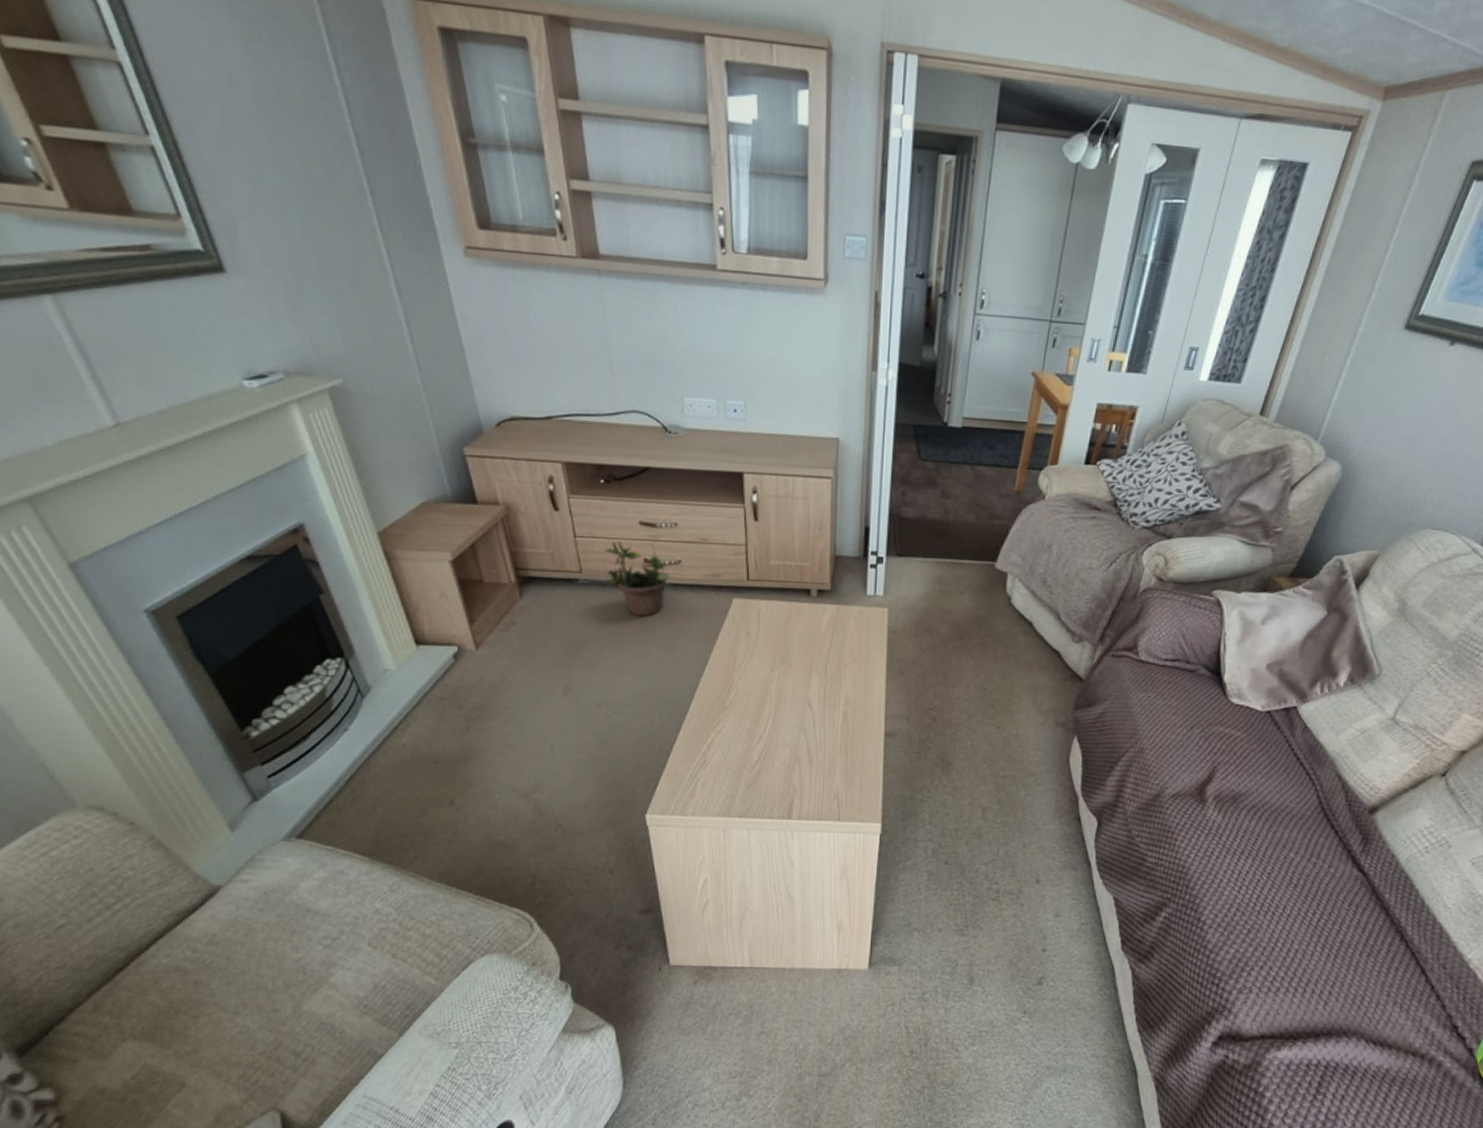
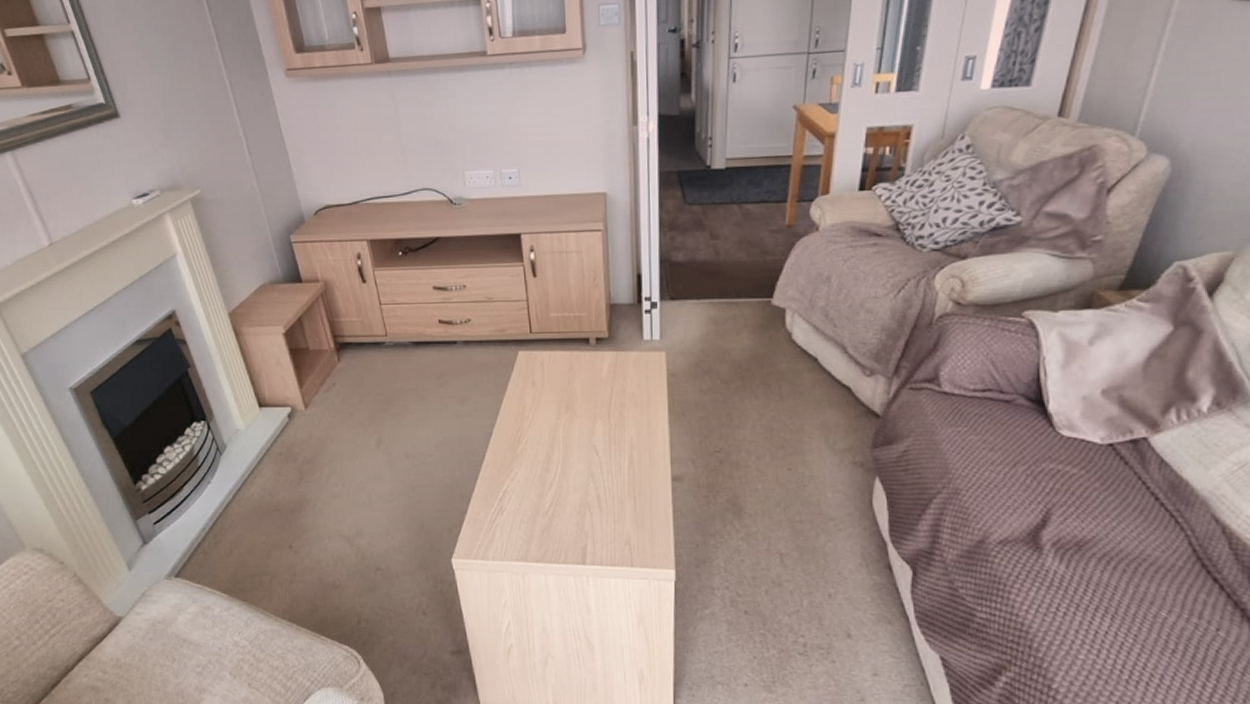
potted plant: present [605,540,669,617] -> none [405,302,461,373]

